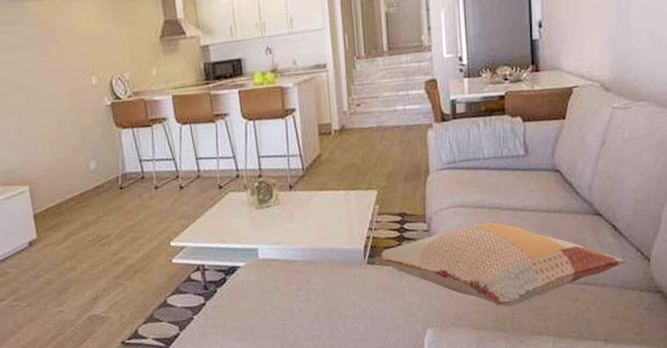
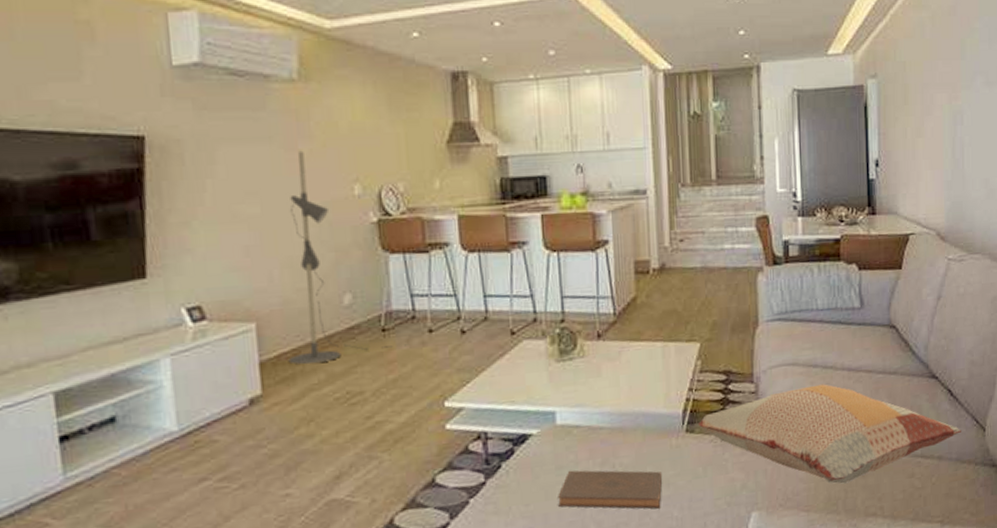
floor lamp: none [45,53,140,216] -> present [288,150,408,365]
book: none [263,294,349,326] -> present [558,470,663,509]

